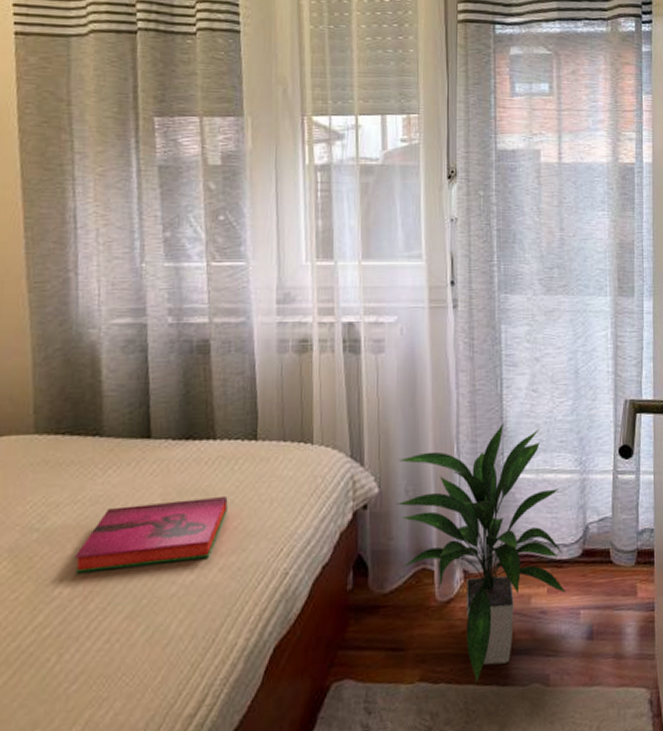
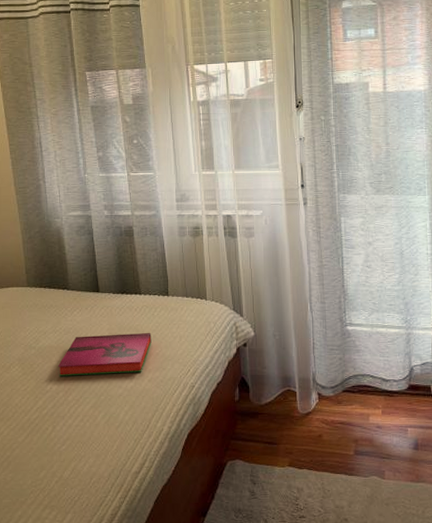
indoor plant: present [396,423,567,682] -> none [267,290,397,471]

